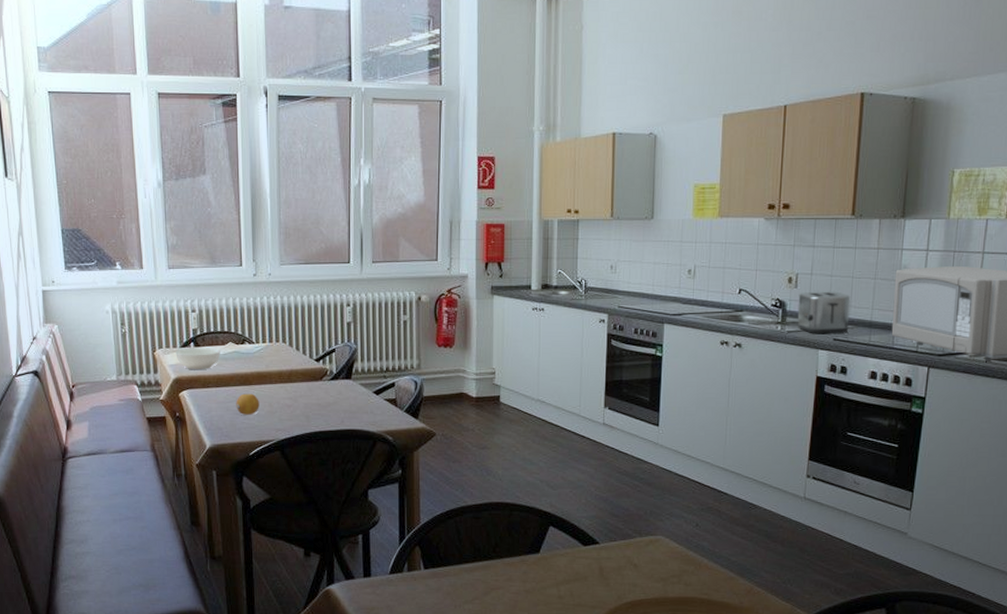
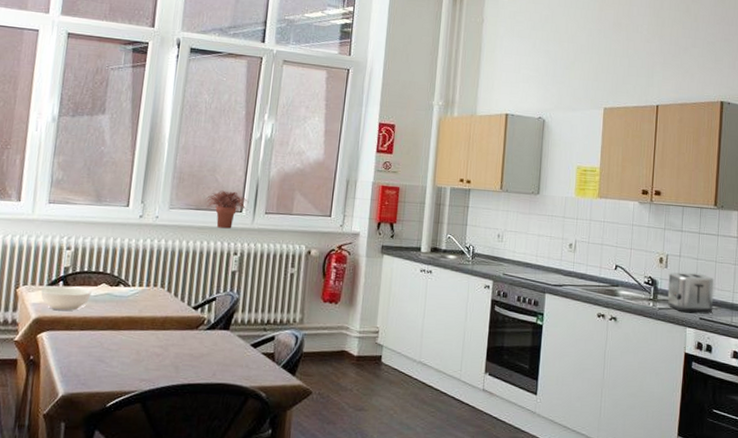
fruit: present [236,393,260,416] -> none [99,339,126,363]
potted plant: none [313,242,355,281] -> present [205,190,249,229]

